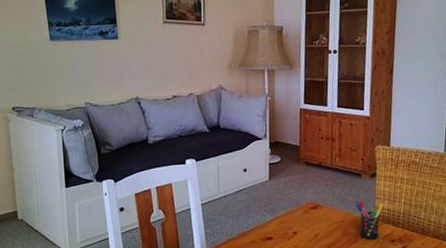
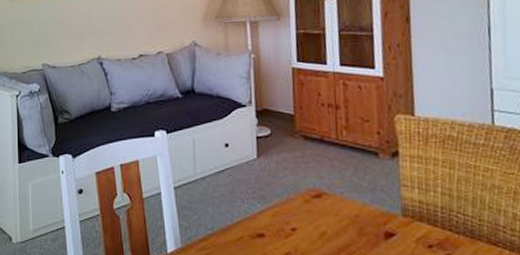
pen holder: present [356,200,384,240] -> none [373,187,413,243]

